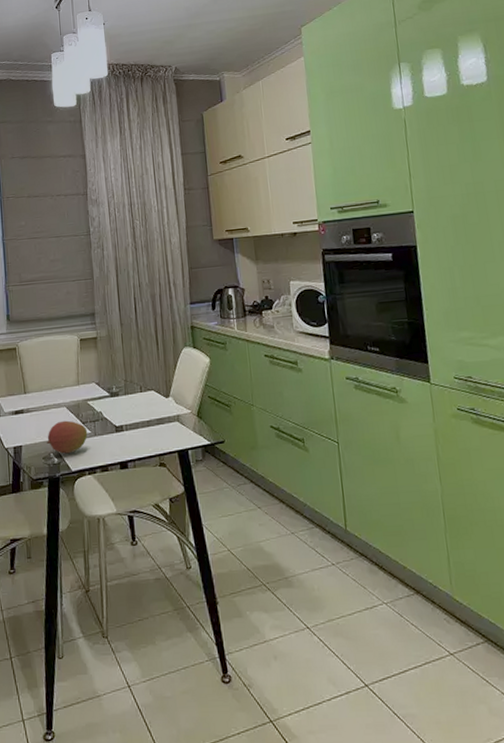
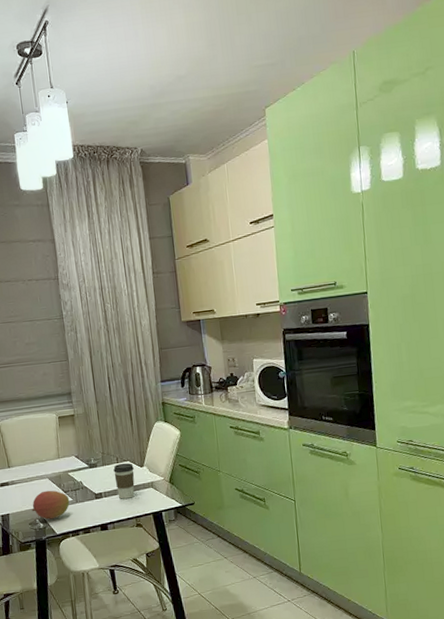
coffee cup: none [136,393,159,434] -> present [113,463,135,499]

